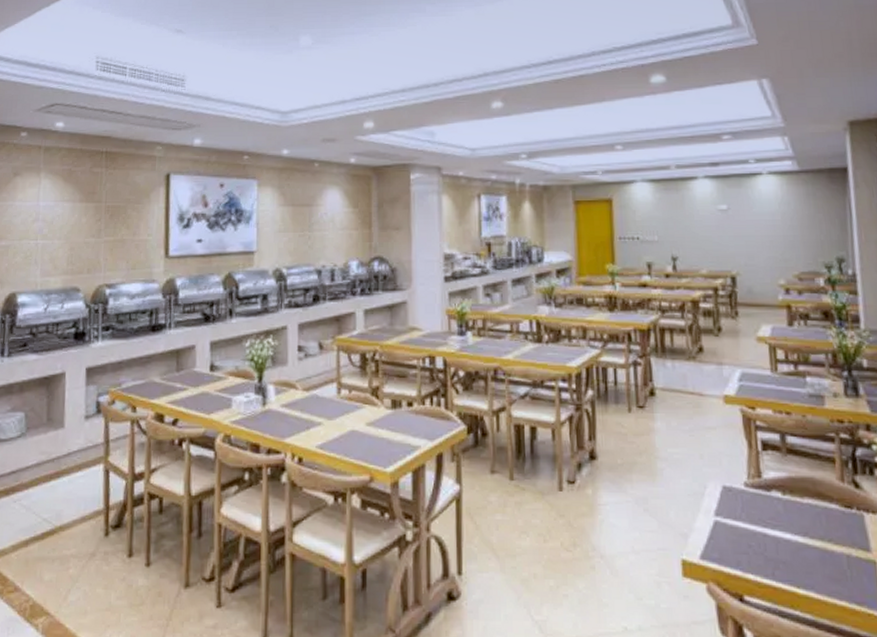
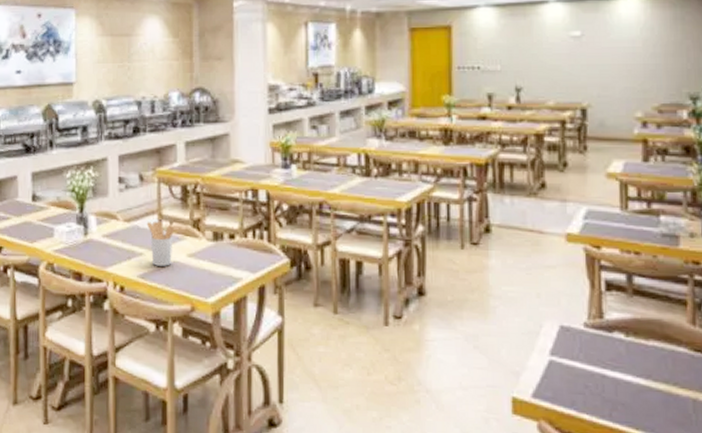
utensil holder: none [325,389,354,436] -> present [146,221,175,266]

